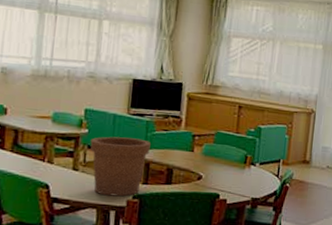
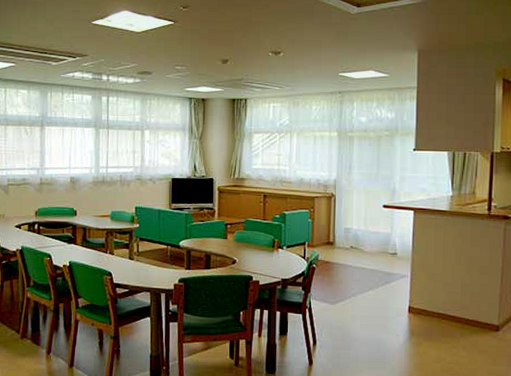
flower pot: present [90,136,151,197] -> none [141,229,190,281]

